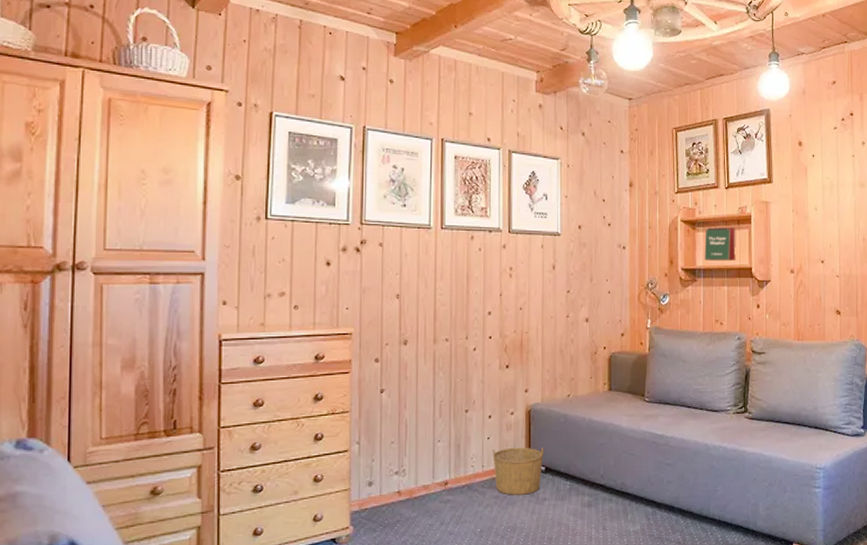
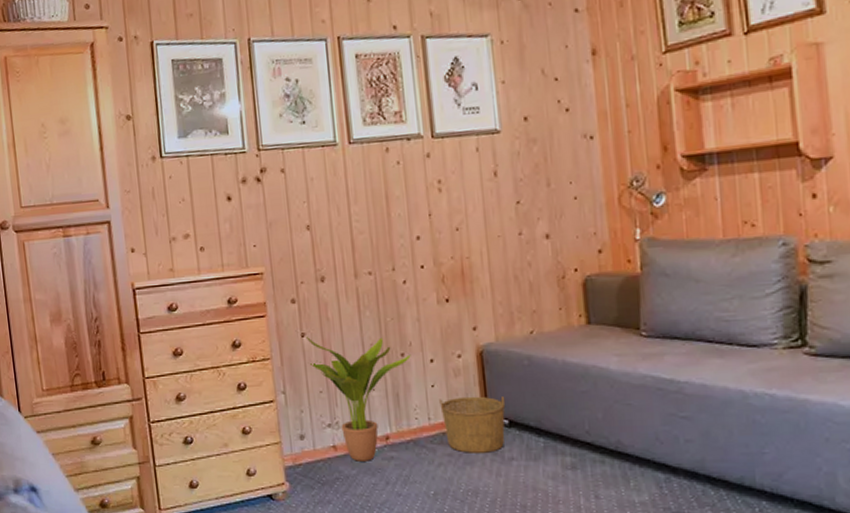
potted plant: none [383,392,473,505] -> present [306,335,411,461]
books: present [704,226,736,262] -> none [715,87,770,141]

